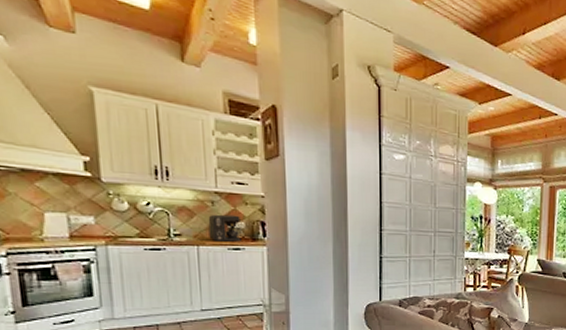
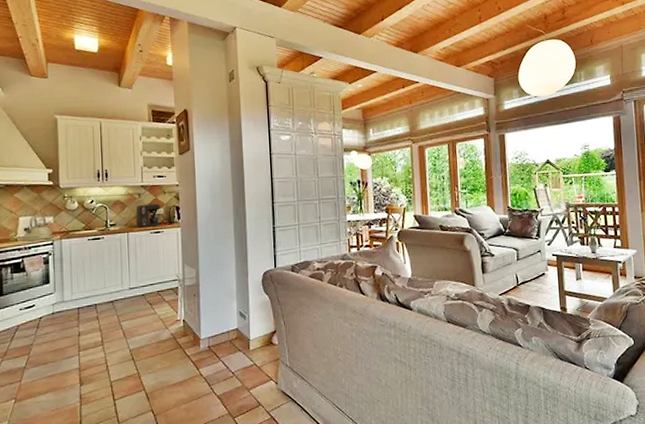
kettle: none [51,211,96,245] -> present [22,214,53,242]

